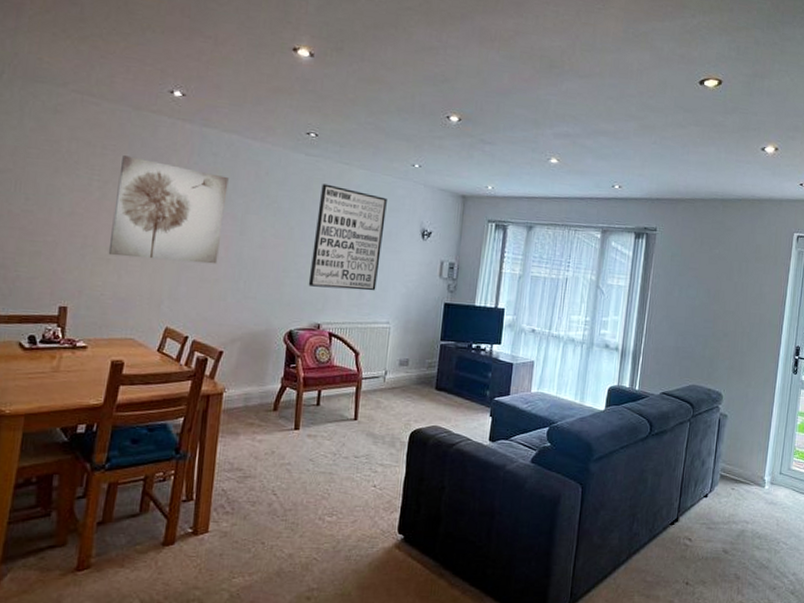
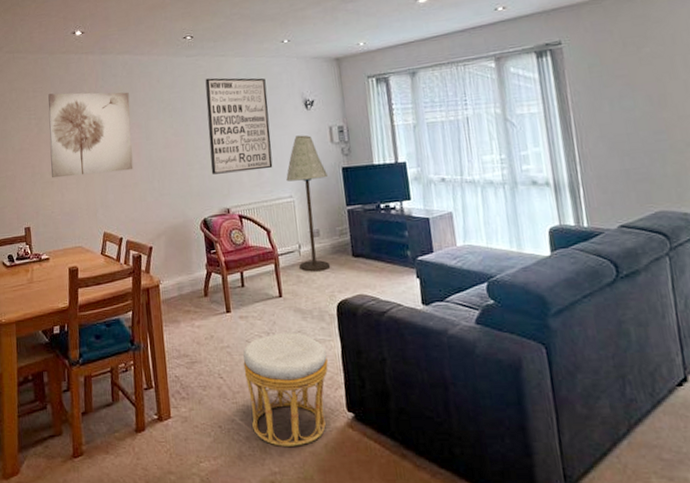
ottoman: none [298,455,390,564] -> present [243,333,328,446]
floor lamp: none [381,263,430,400] -> present [286,135,331,272]

